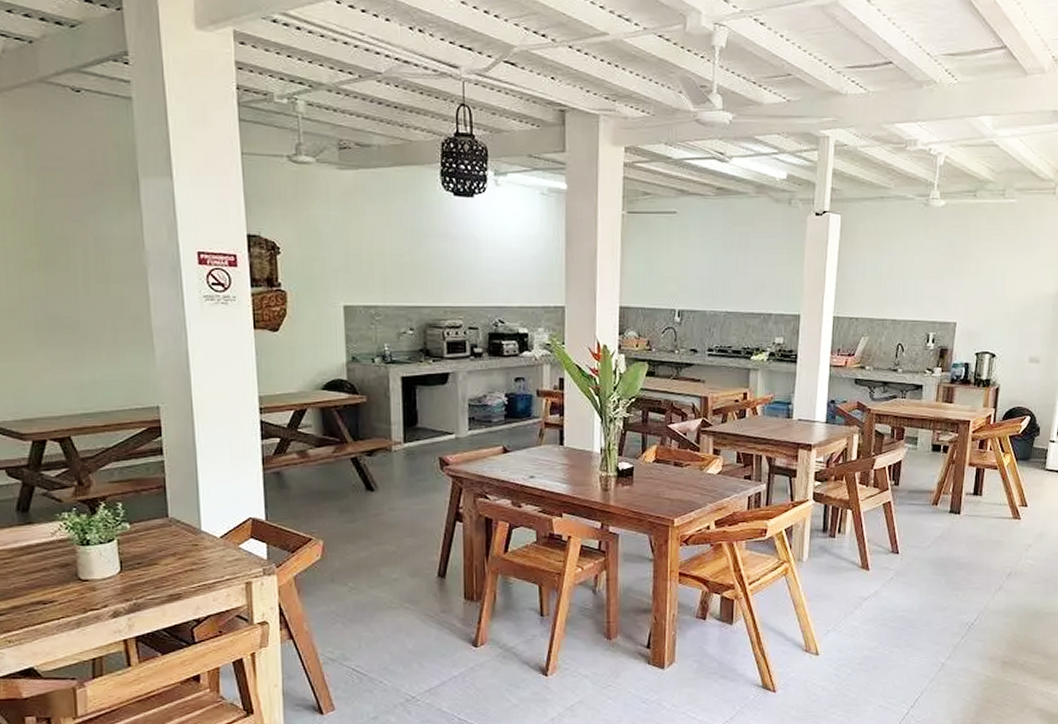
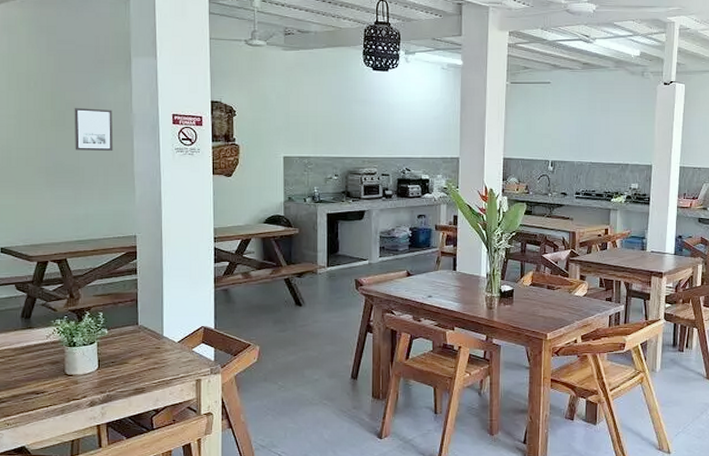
wall art: none [67,242,123,299] -> present [74,107,113,151]

